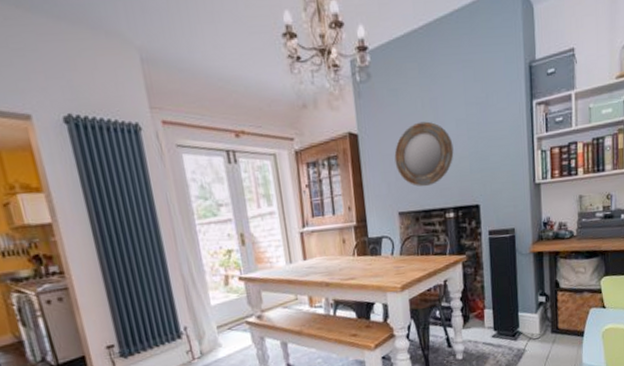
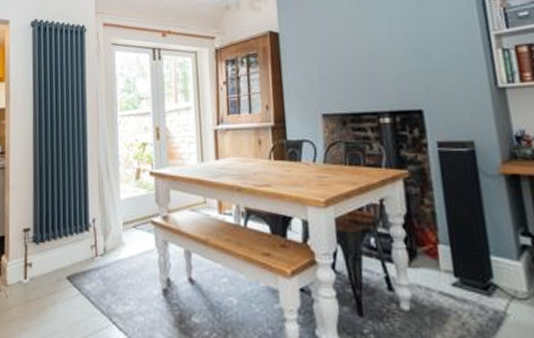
home mirror: present [394,121,454,187] -> none [317,19,388,88]

